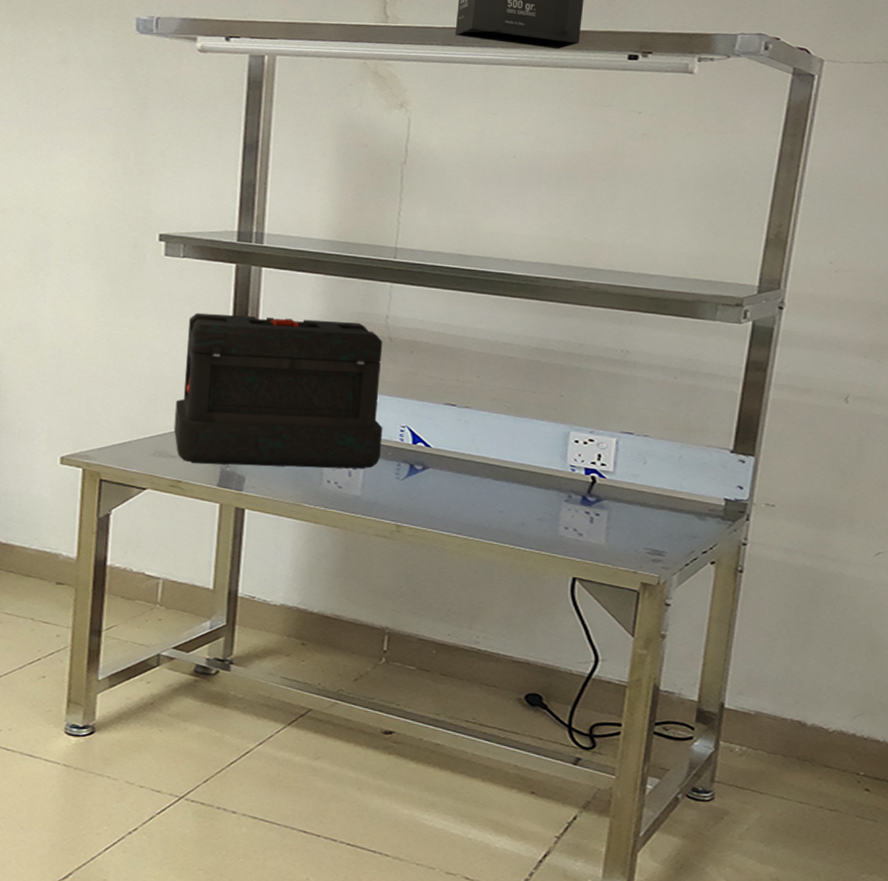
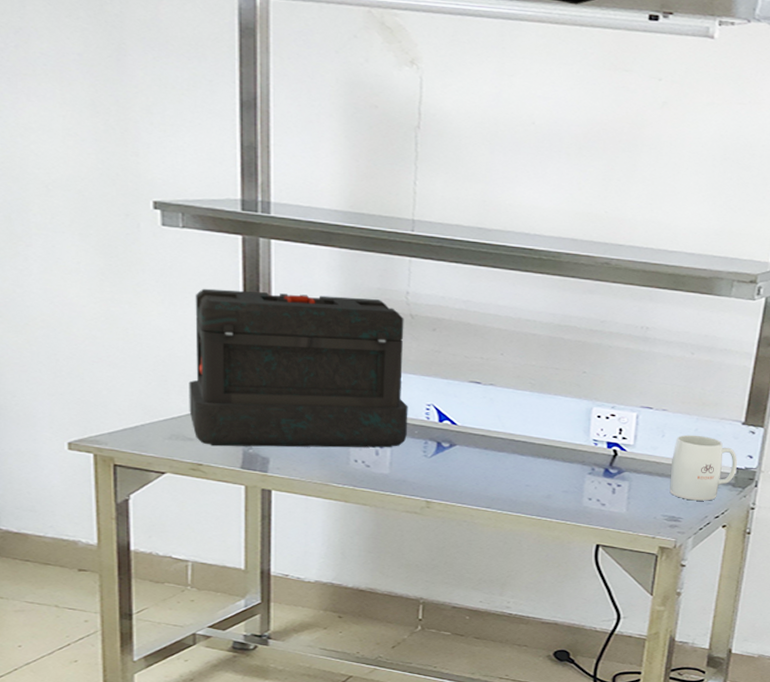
mug: none [652,462,726,534] -> present [669,434,737,501]

